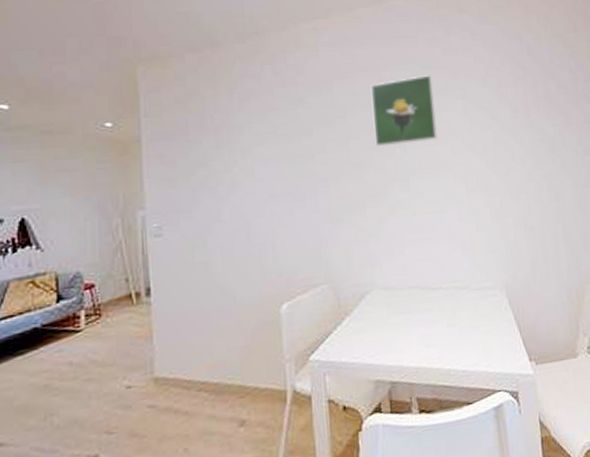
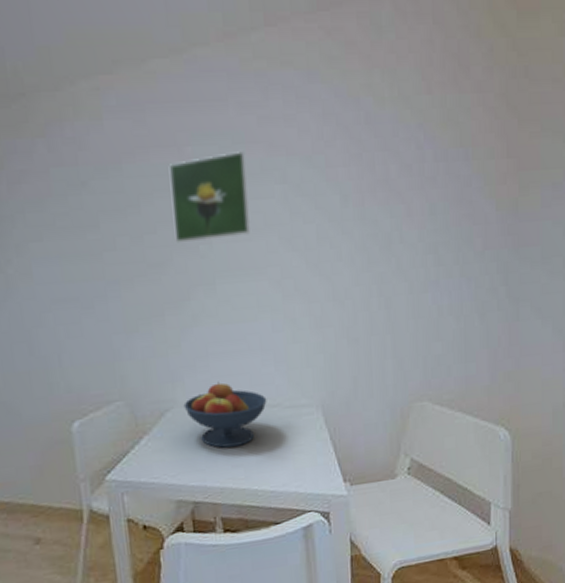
fruit bowl: none [382,266,456,328] -> present [183,381,267,448]

